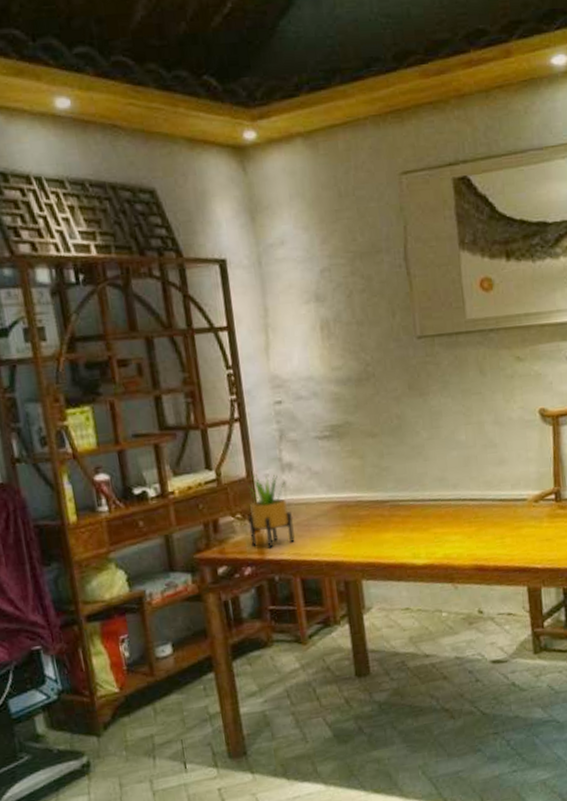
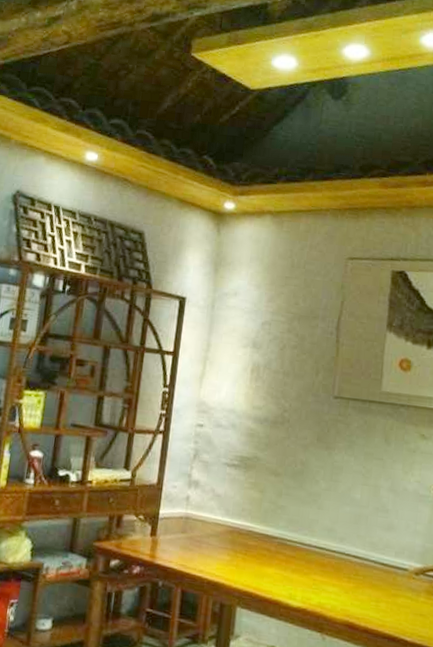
potted plant: present [248,473,295,550] -> none [146,483,189,555]

